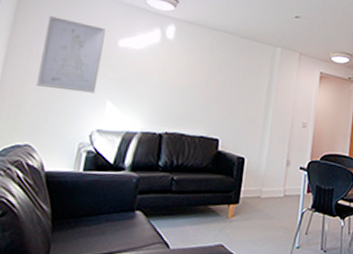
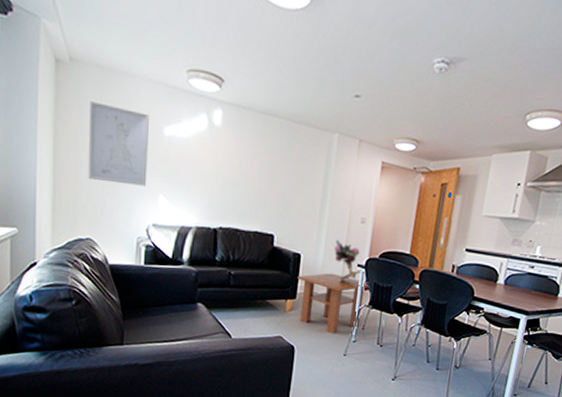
coffee table: none [241,176,312,240] -> present [297,273,370,334]
bouquet: none [277,143,304,185] -> present [334,239,362,282]

